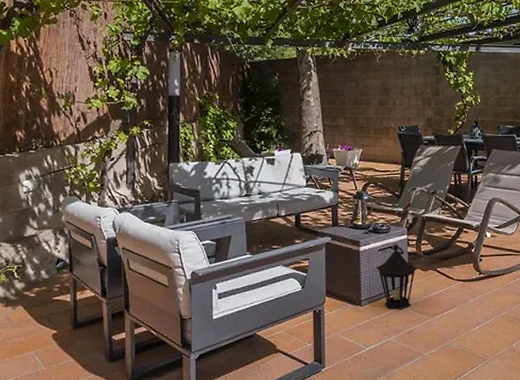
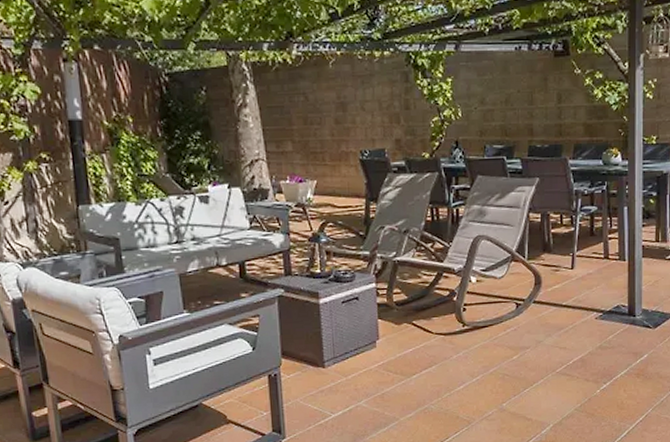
lantern: present [376,243,418,309] -> none [340,294,390,370]

